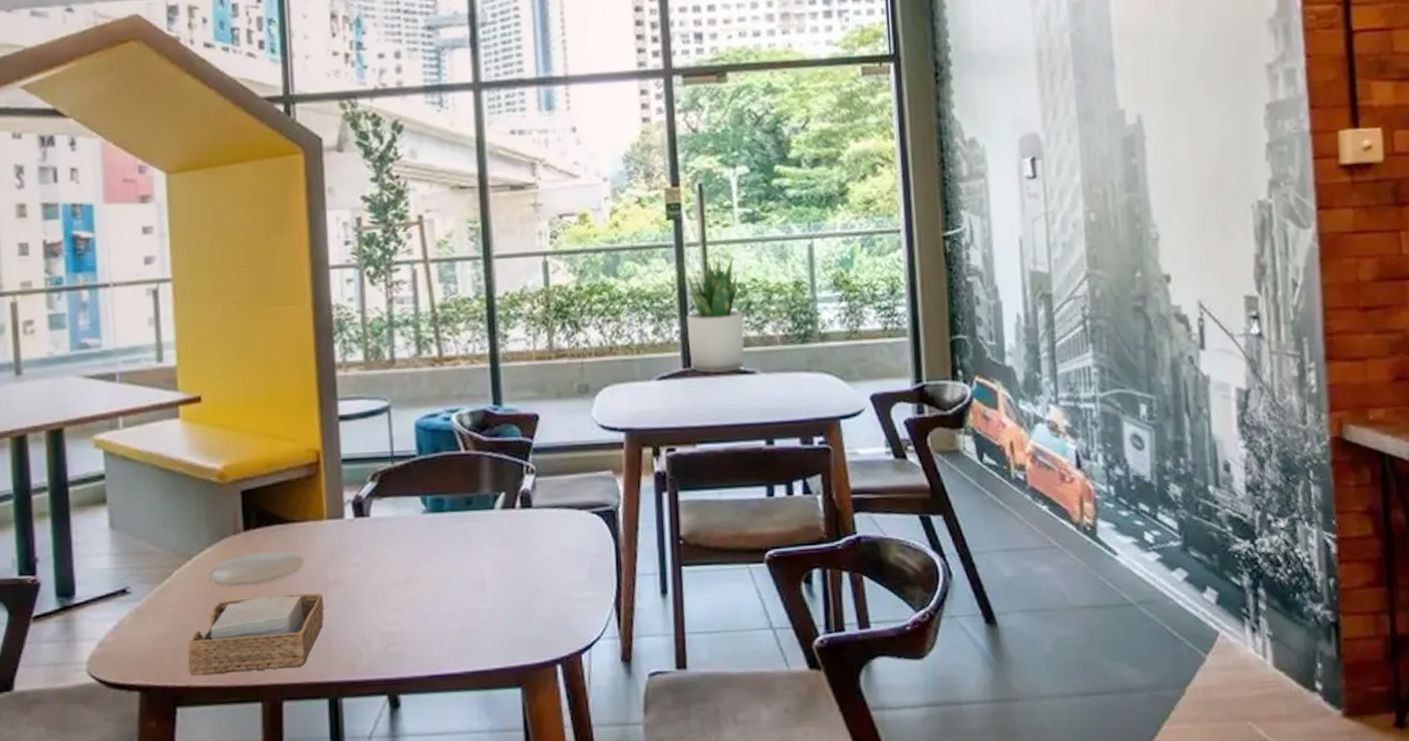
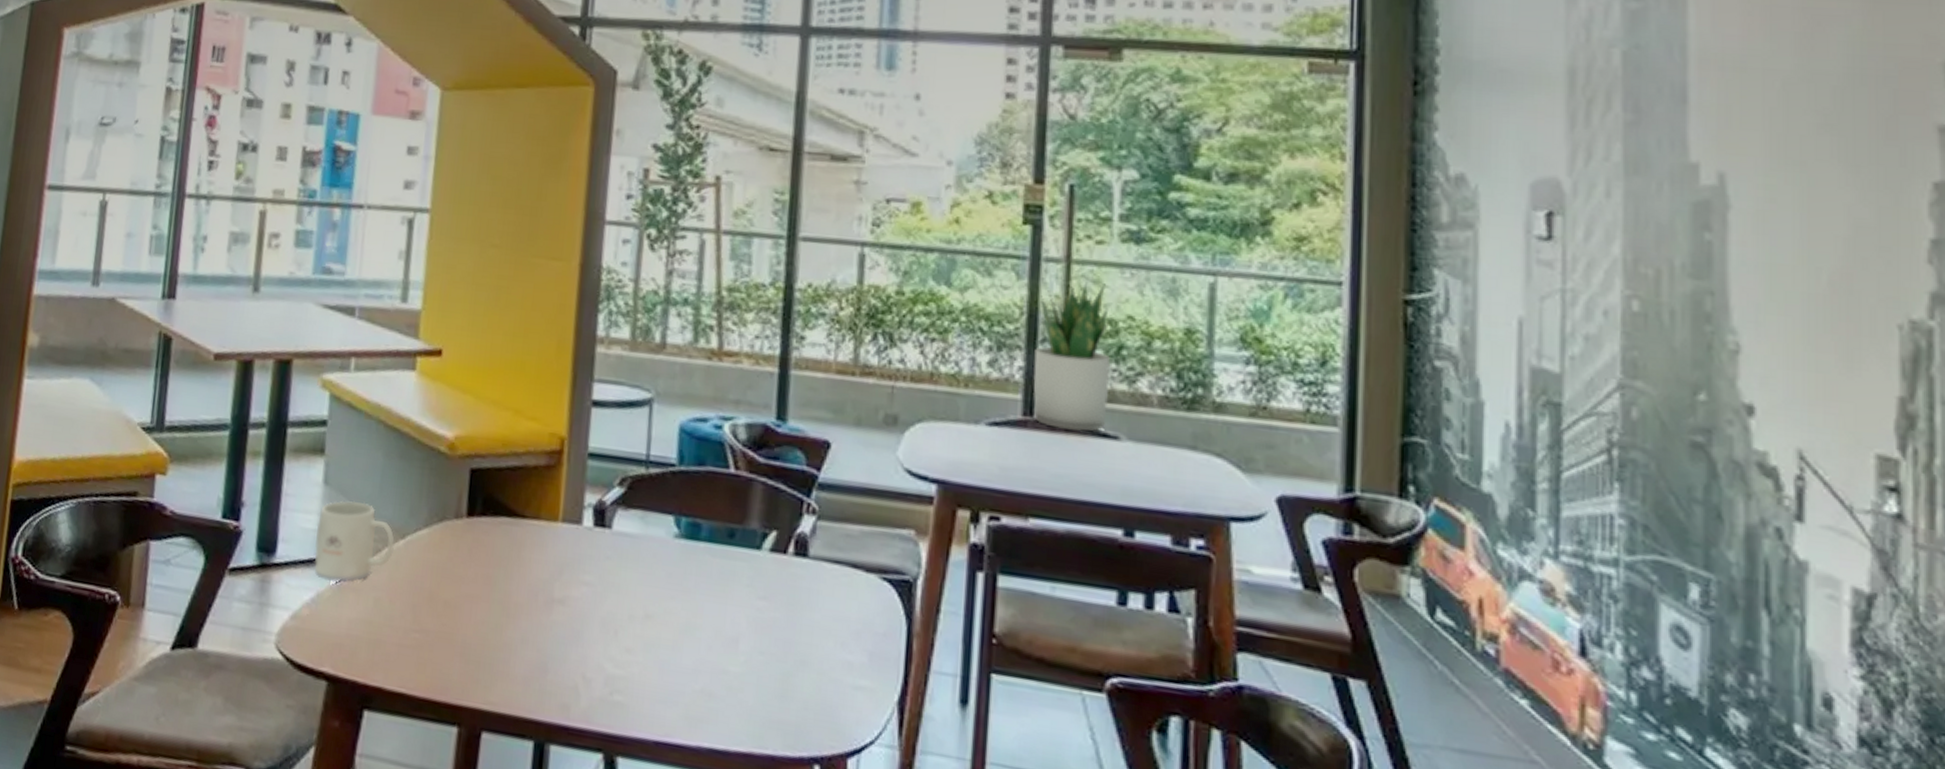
mug: none [109,537,184,609] -> present [314,500,396,583]
napkin holder: present [188,593,324,676] -> none [382,594,545,695]
plate: present [208,551,304,587] -> none [420,545,530,584]

